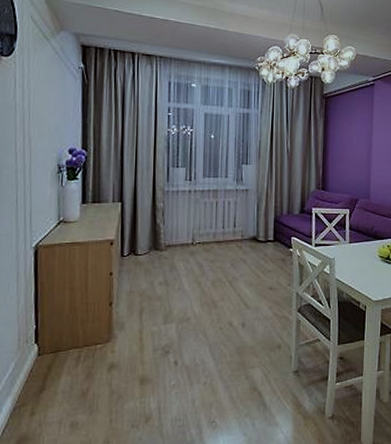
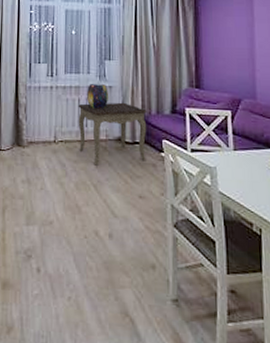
side table: none [215,204,279,264] -> present [78,102,147,166]
decorative urn: none [223,186,246,211] -> present [86,83,109,109]

